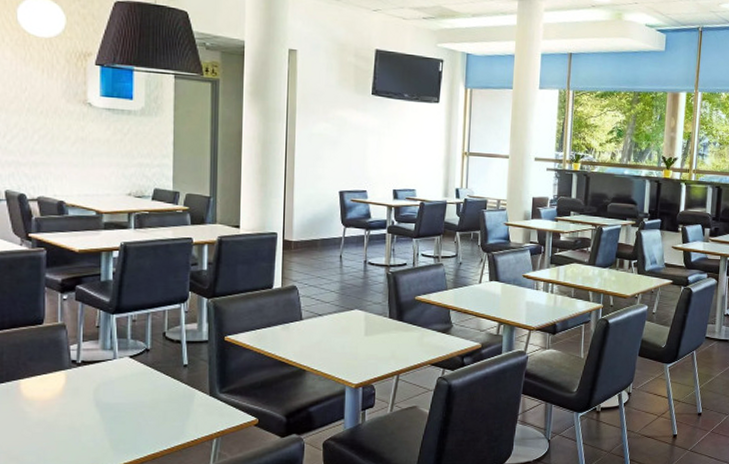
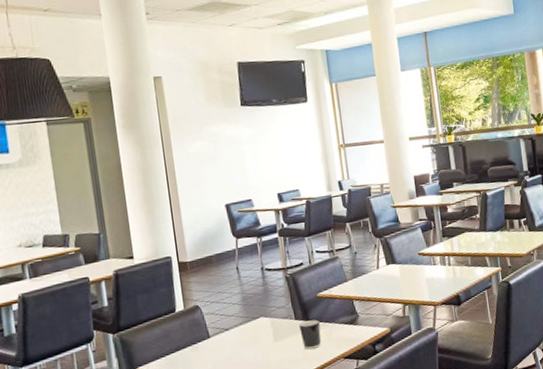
mug: none [392,321,413,350] -> present [299,319,322,350]

